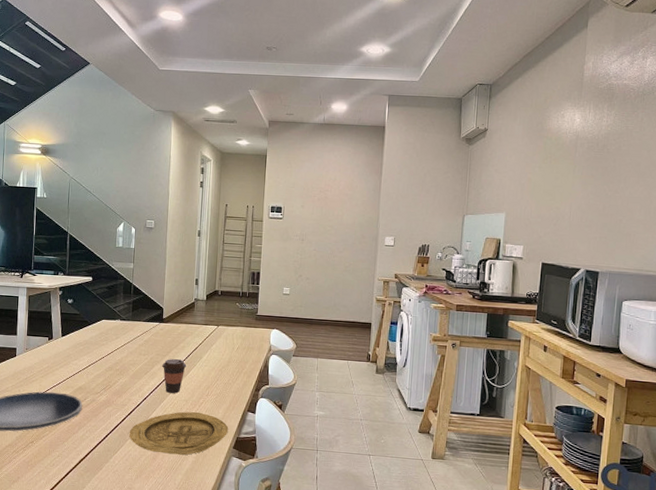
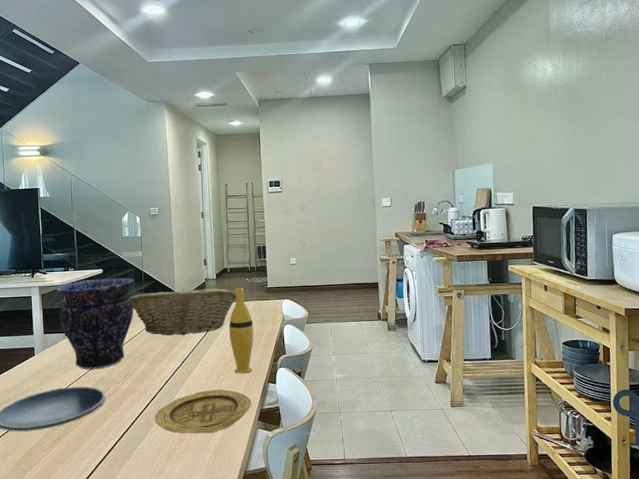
vase: none [43,286,124,378] -> present [55,277,135,370]
fruit basket: none [116,306,225,353] -> present [129,288,236,336]
coffee cup: present [162,359,187,393] -> none [180,340,204,374]
vase: none [213,311,239,400] -> present [229,287,254,374]

